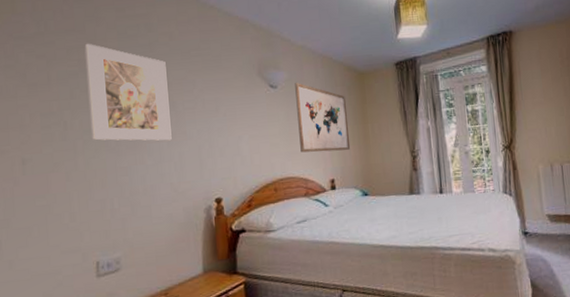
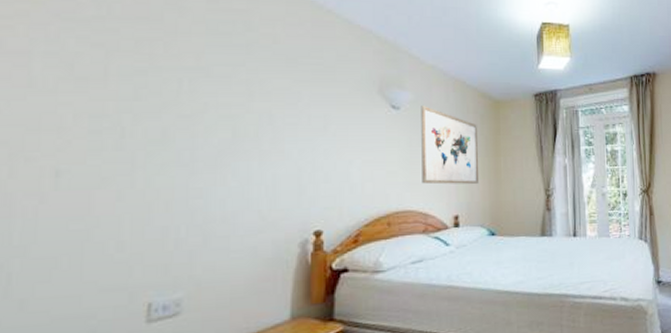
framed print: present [84,43,172,141] -> none [157,35,266,160]

